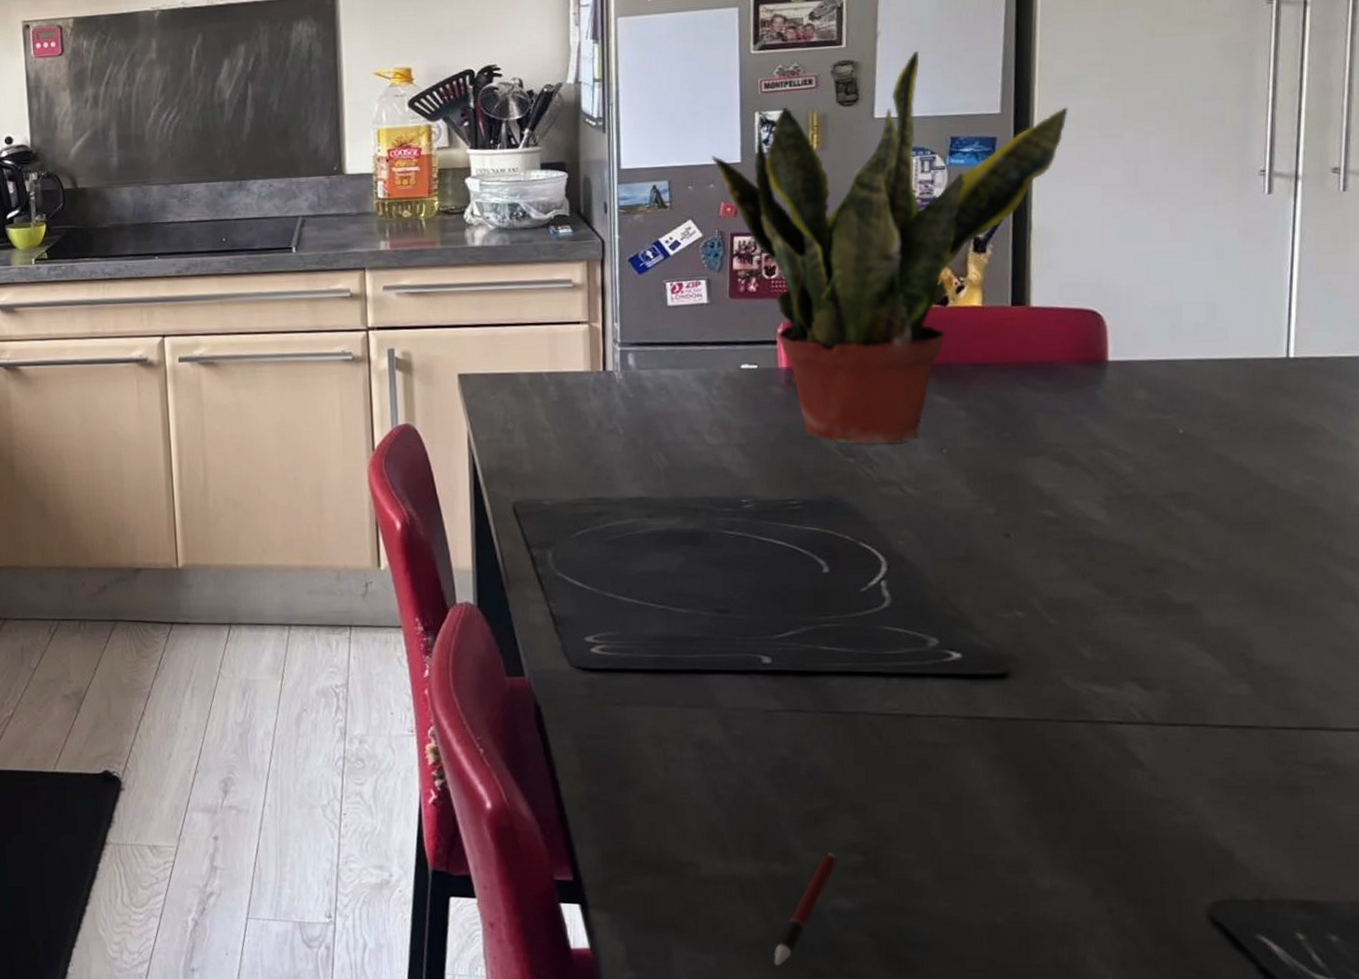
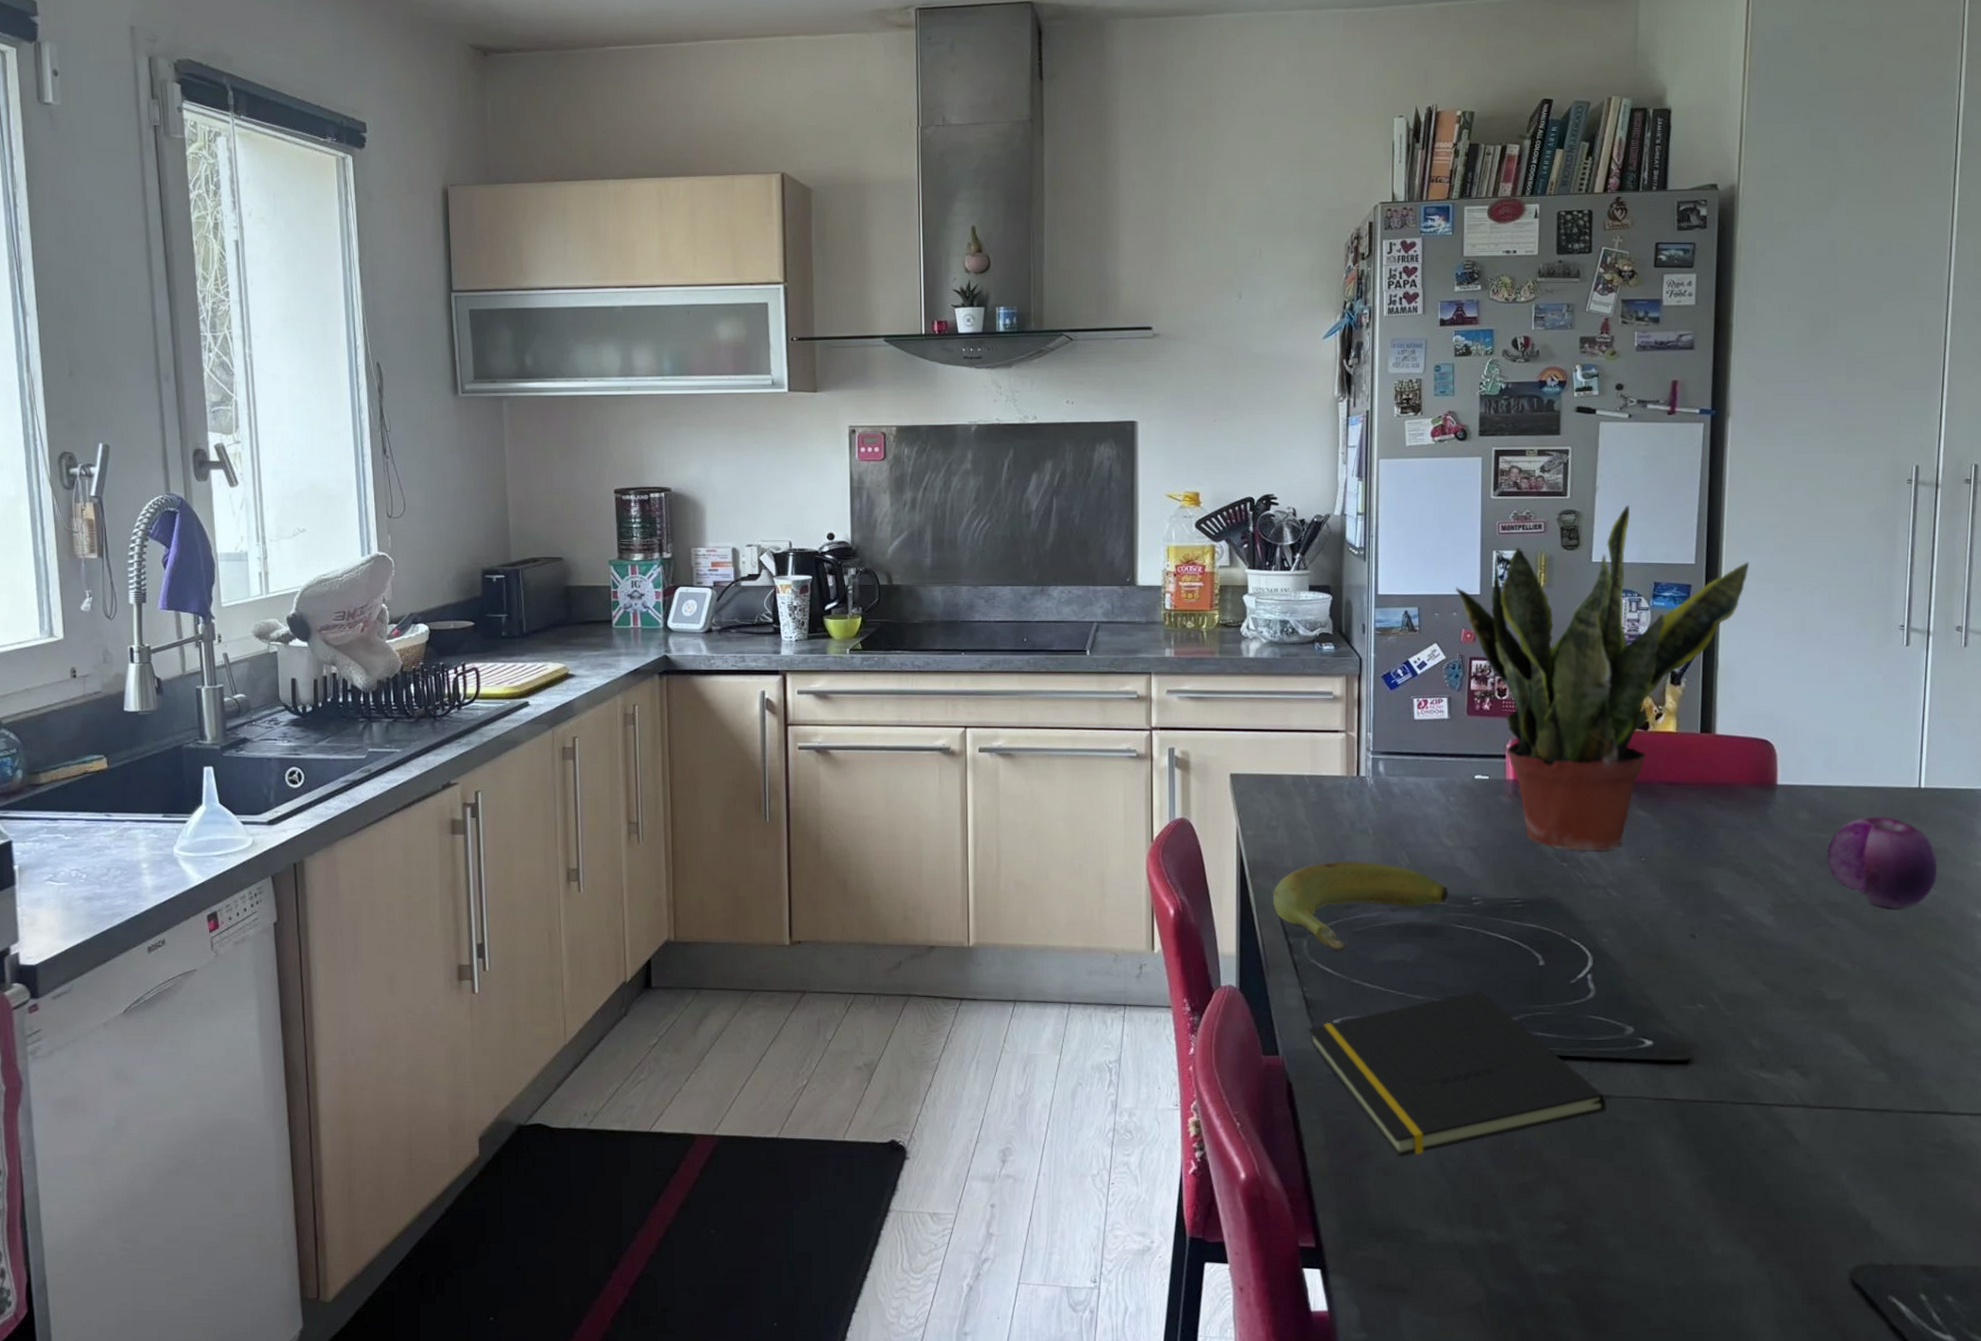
banana: none [511,463,714,564] -> present [1273,861,1448,952]
notepad: none [557,602,908,783] -> present [1308,991,1607,1156]
pen: present [774,853,837,966] -> none [1488,1221,1544,1326]
fruit: none [1172,392,1312,498] -> present [1827,816,1937,909]

